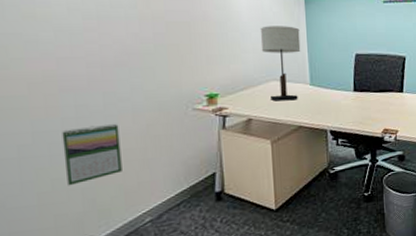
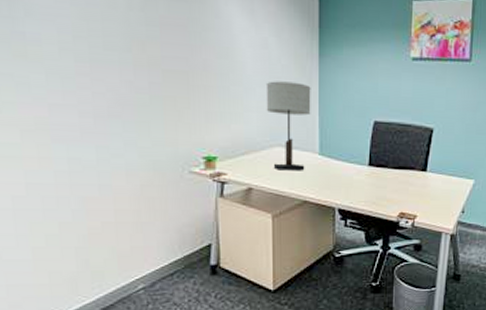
calendar: present [62,123,122,186] -> none [55,181,115,243]

